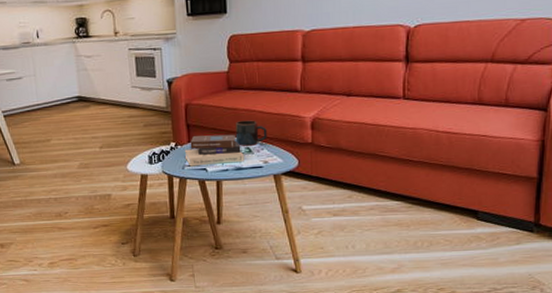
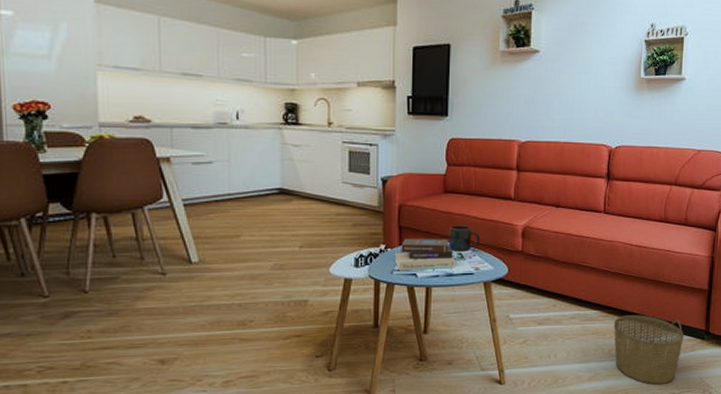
basket: none [418,205,507,279] -> present [613,315,684,385]

